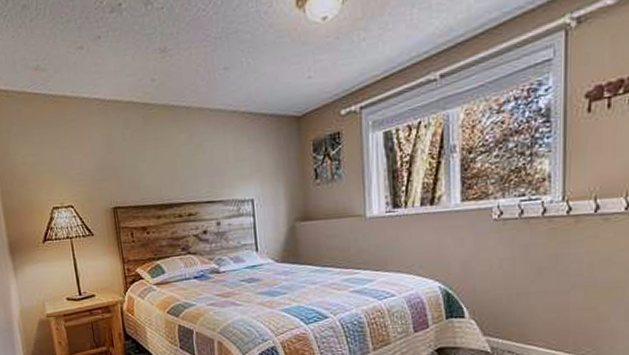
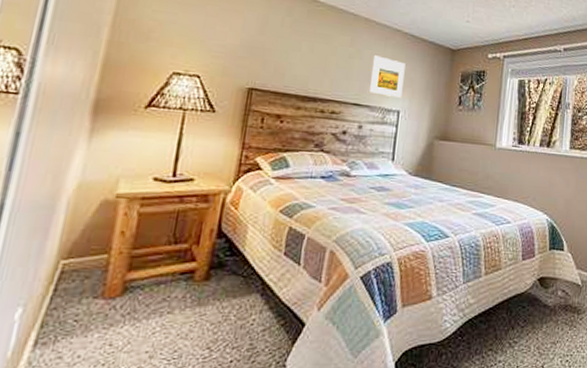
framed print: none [216,145,253,187] -> present [370,55,406,98]

